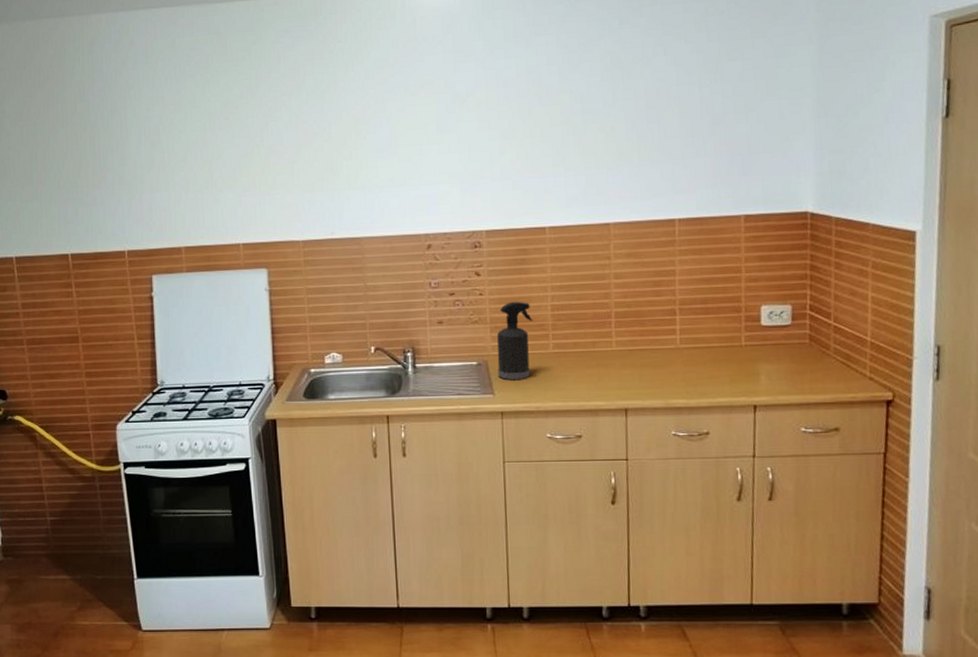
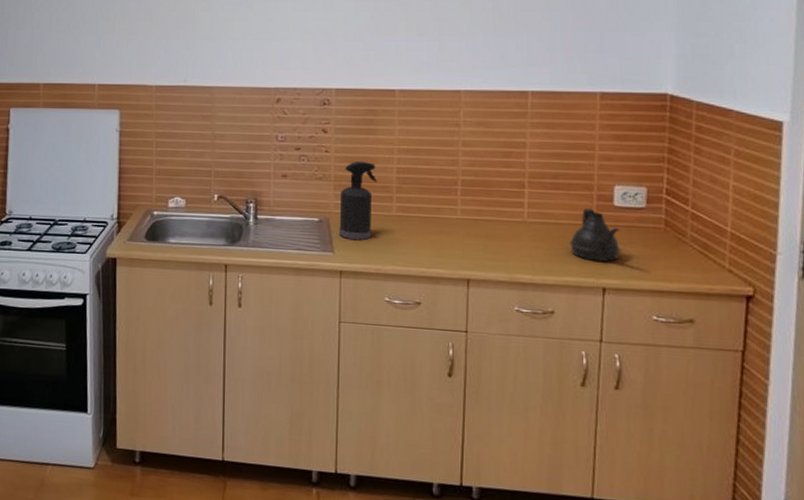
teapot: none [721,330,769,380] -> present [569,209,621,262]

